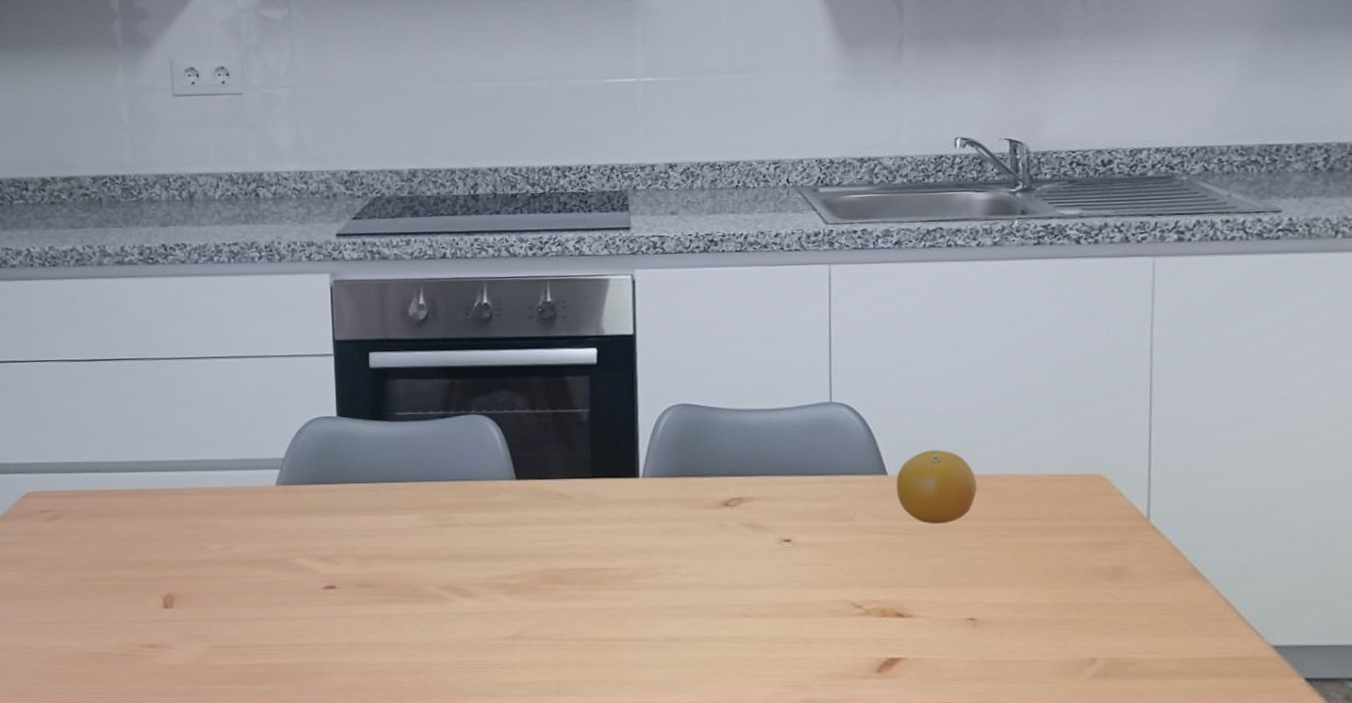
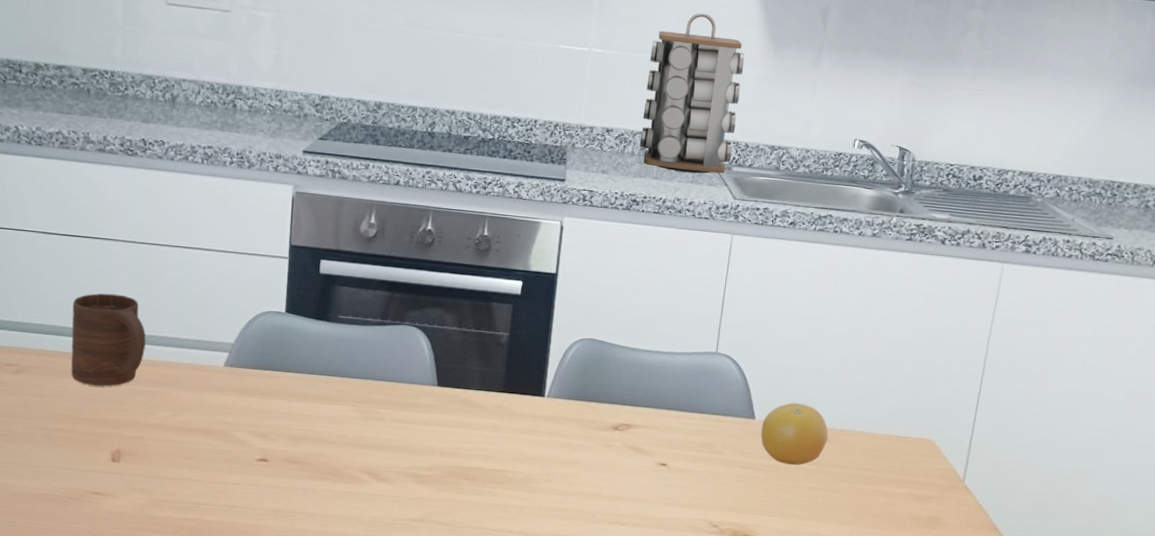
cup: none [105,419,188,524] -> present [71,293,146,386]
spice rack: none [707,21,816,201] -> present [639,12,745,174]

